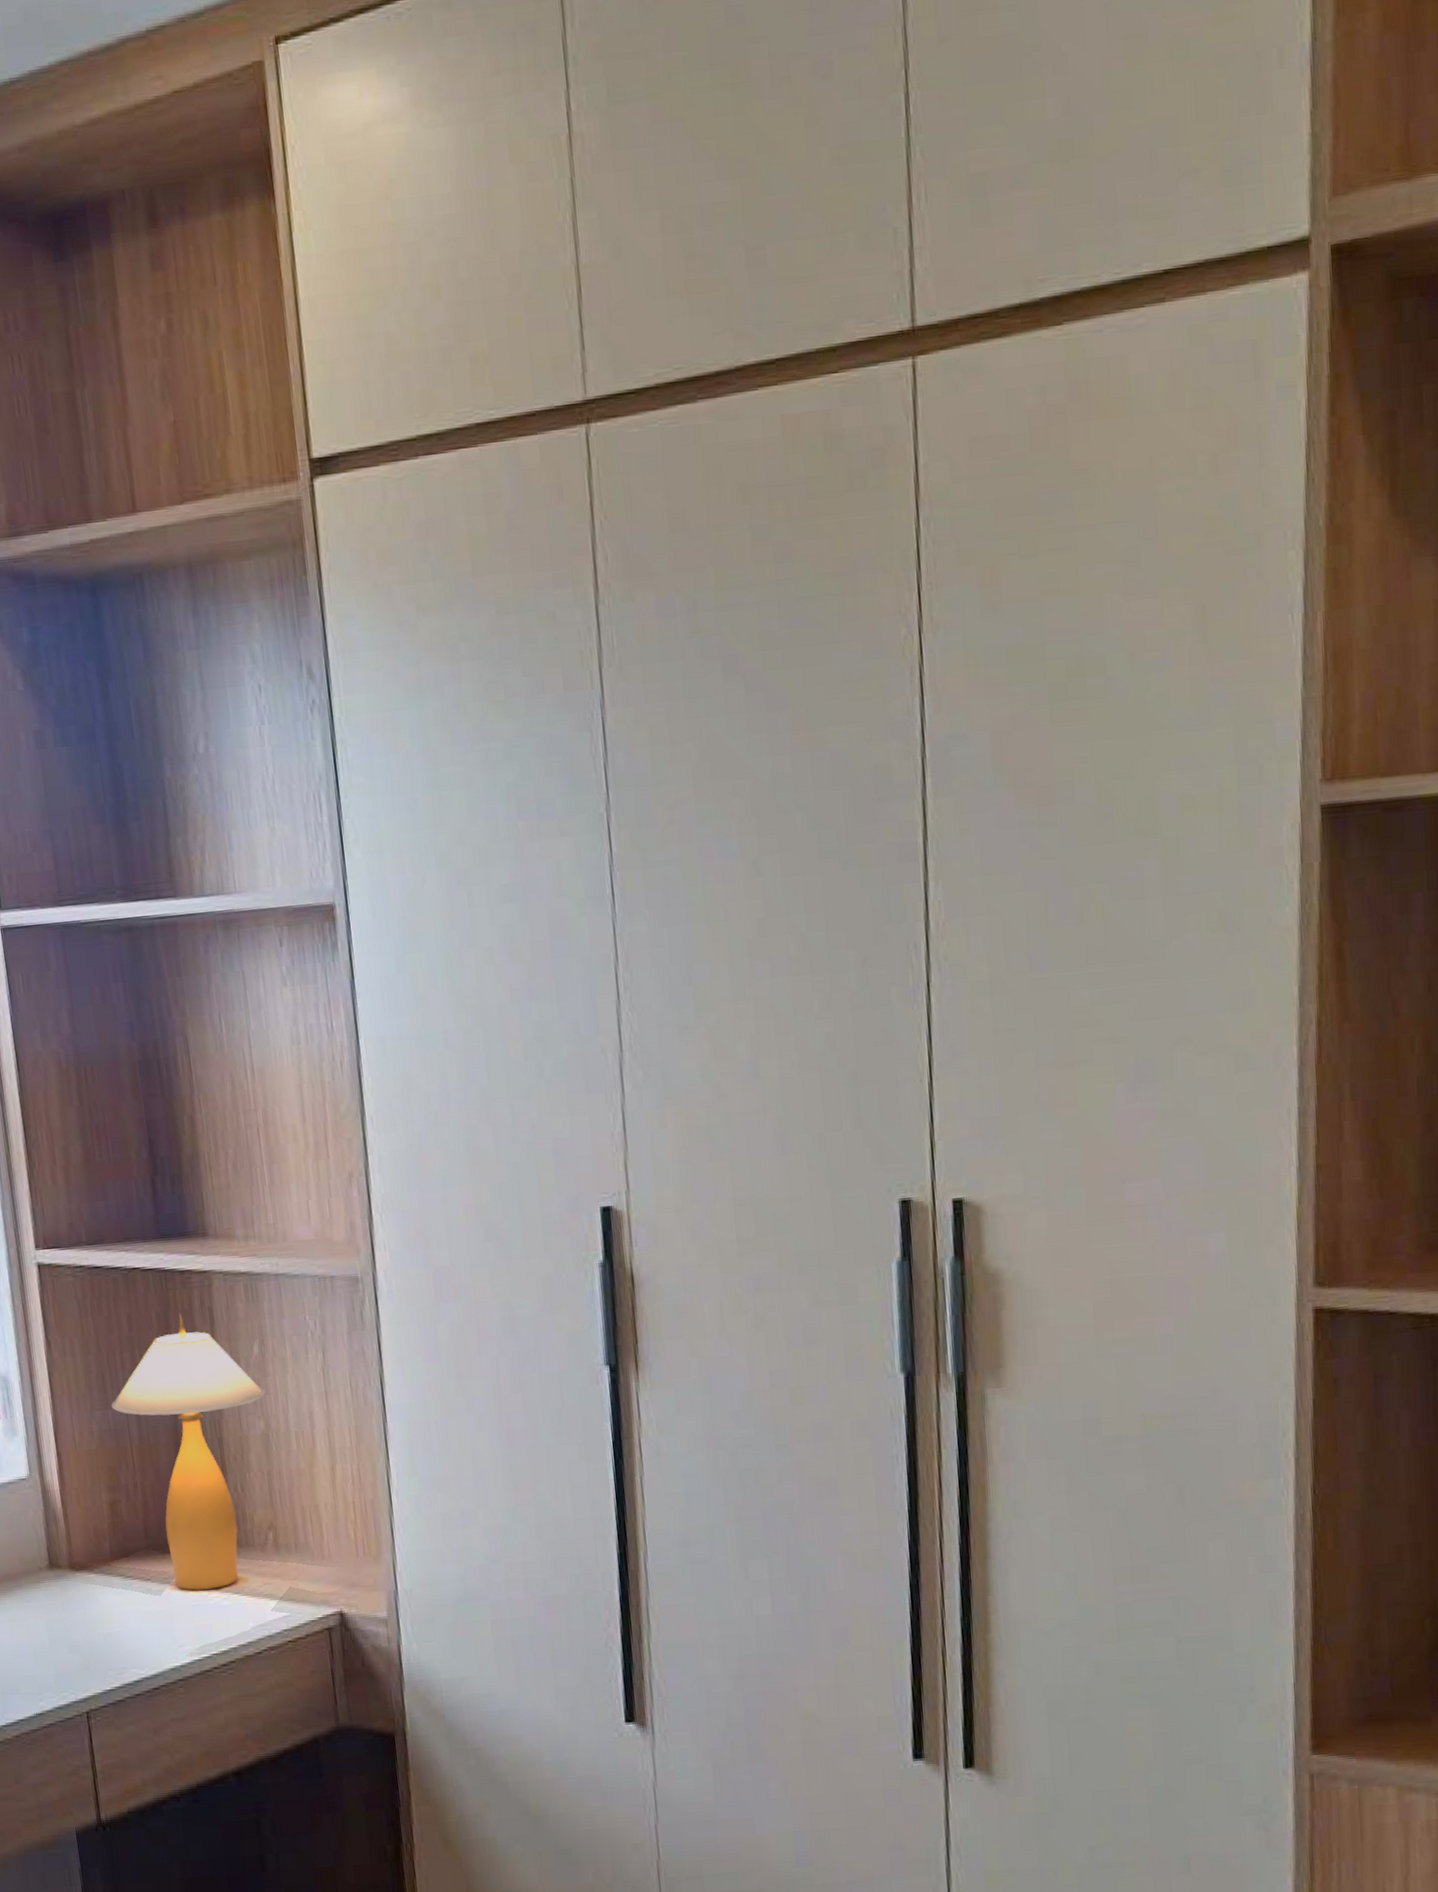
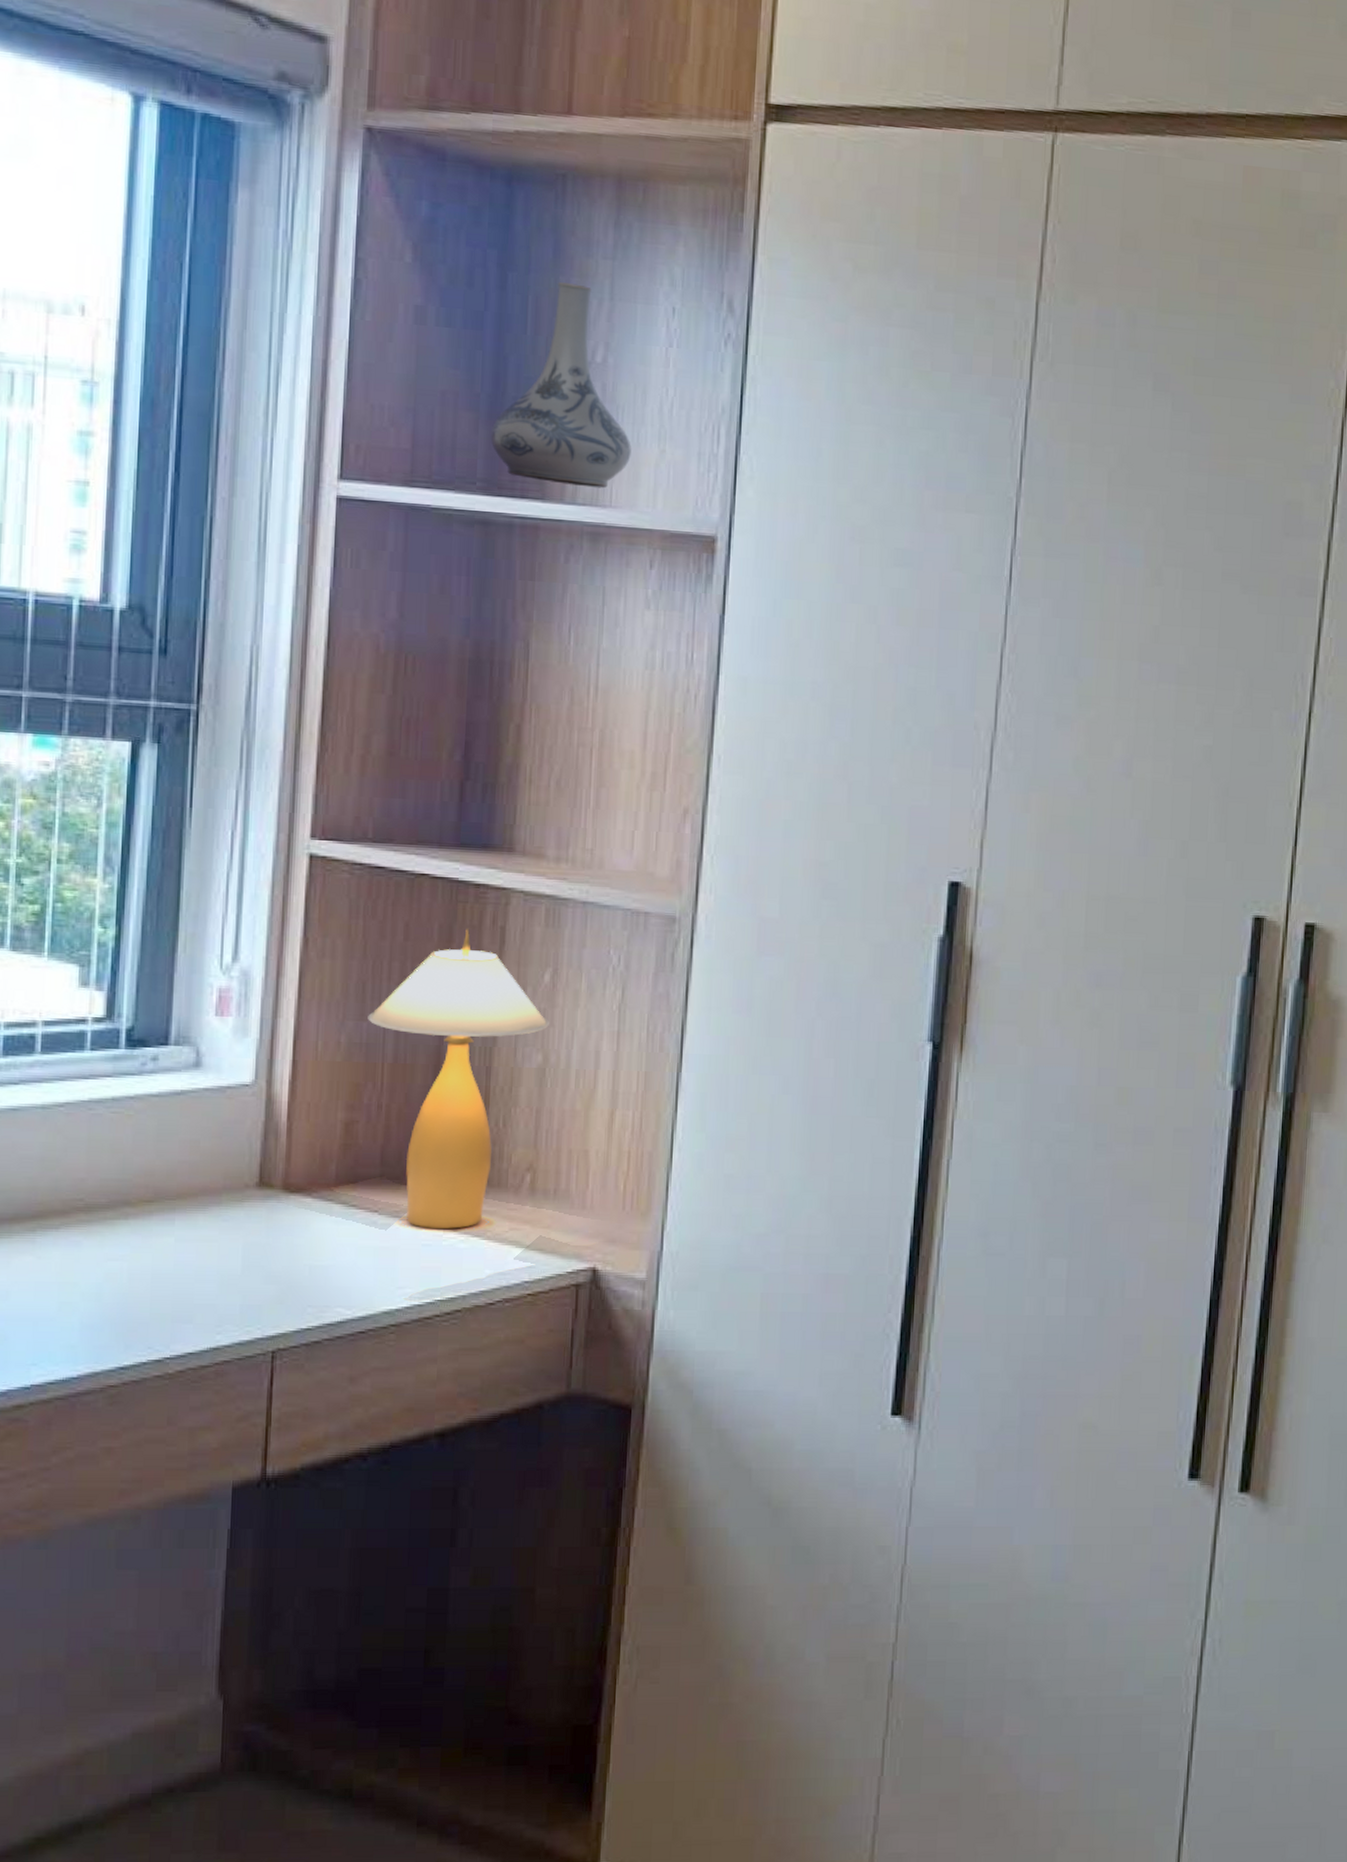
decorative vase: none [119,680,246,879] -> present [490,282,631,489]

